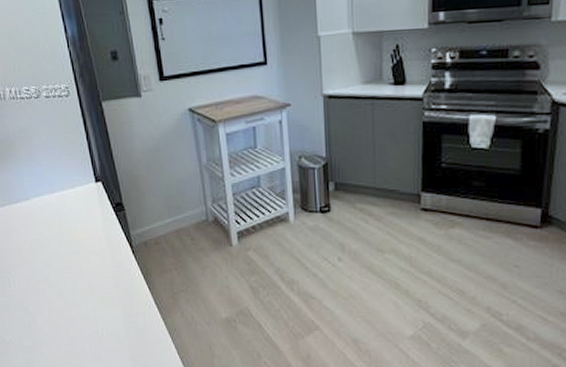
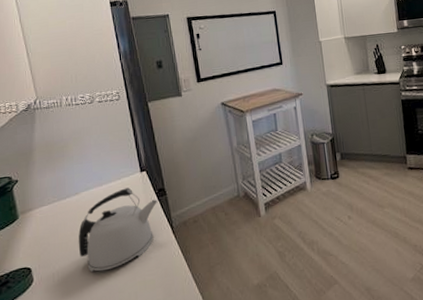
kettle: none [32,198,116,283] -> present [78,187,158,273]

